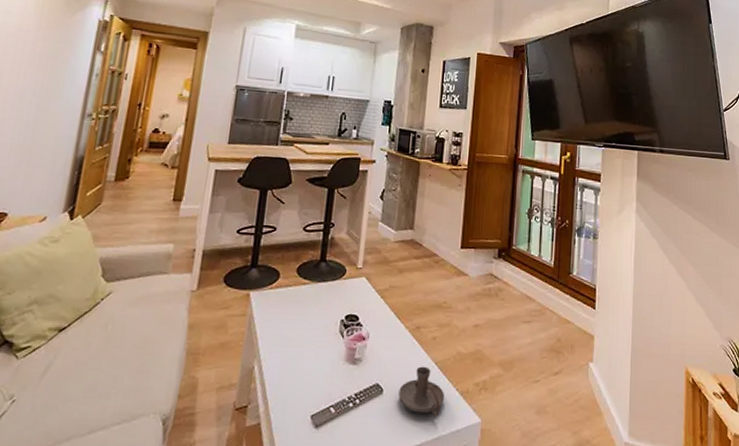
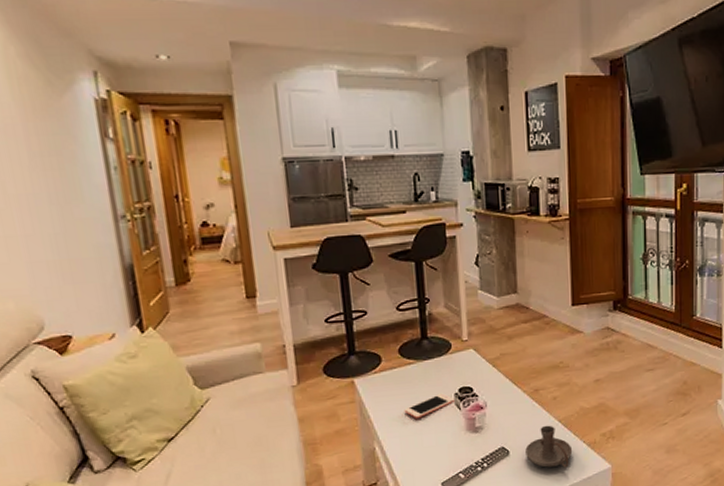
cell phone: none [290,318,339,342] -> present [404,393,454,419]

